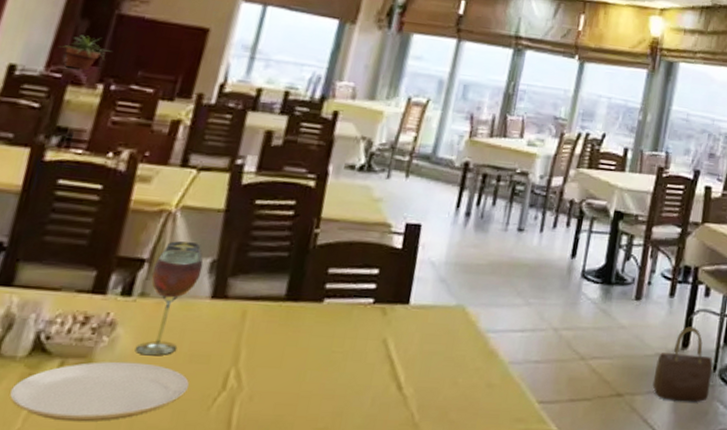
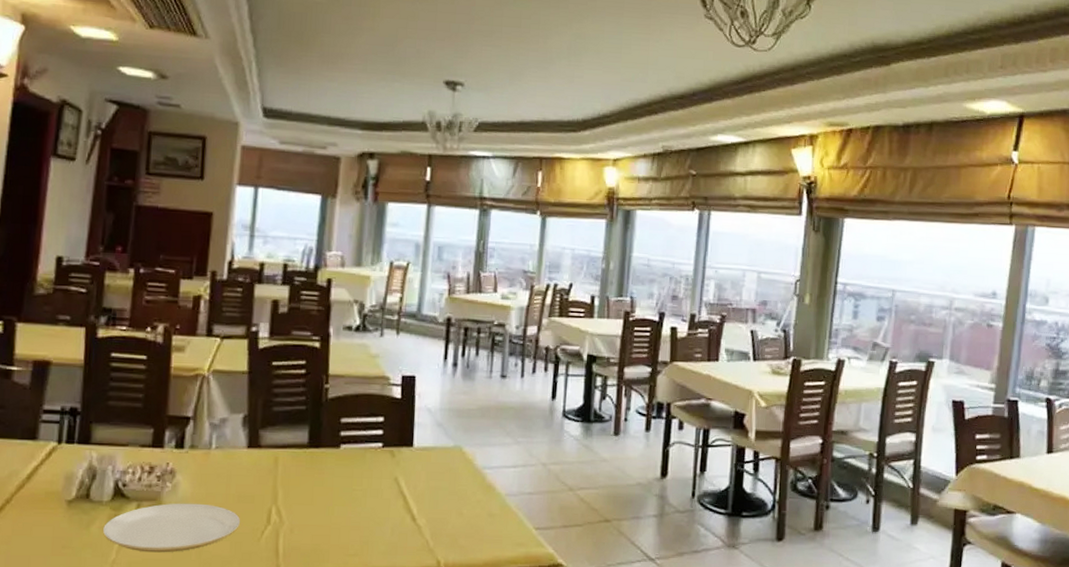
potted plant: present [57,35,111,70] -> none [92,226,135,257]
wineglass: present [135,241,204,356] -> none [193,400,237,498]
handbag: present [652,326,714,402] -> none [637,457,692,526]

